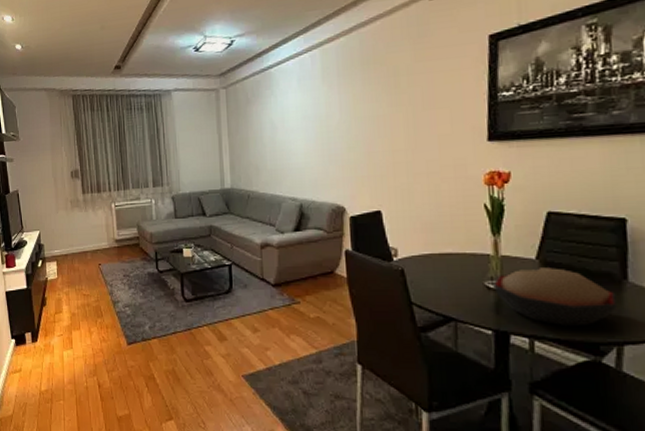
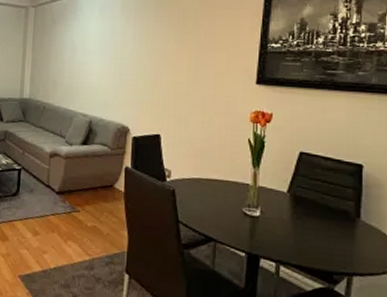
decorative bowl: present [493,268,617,327] -> none [250,200,350,256]

